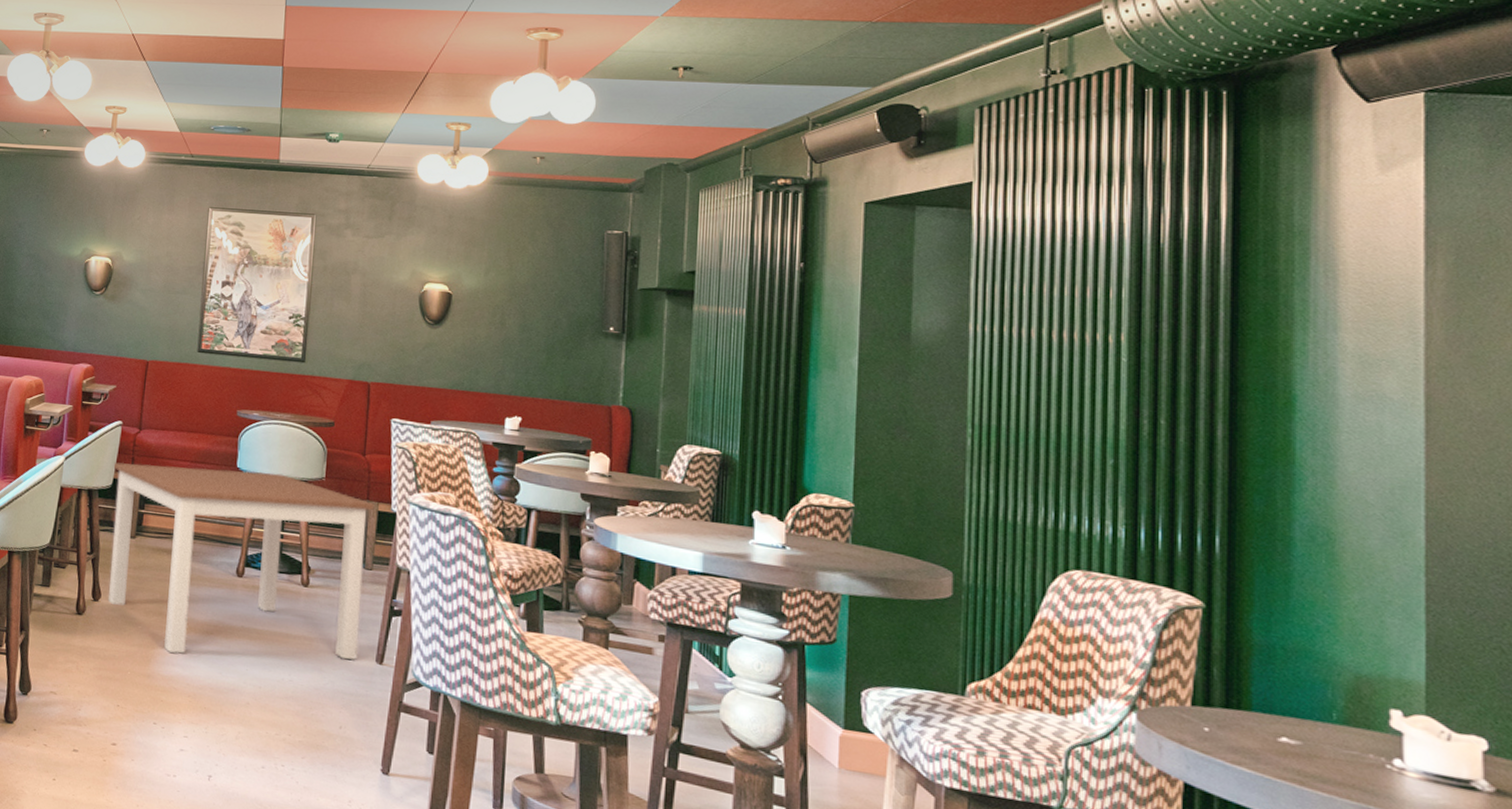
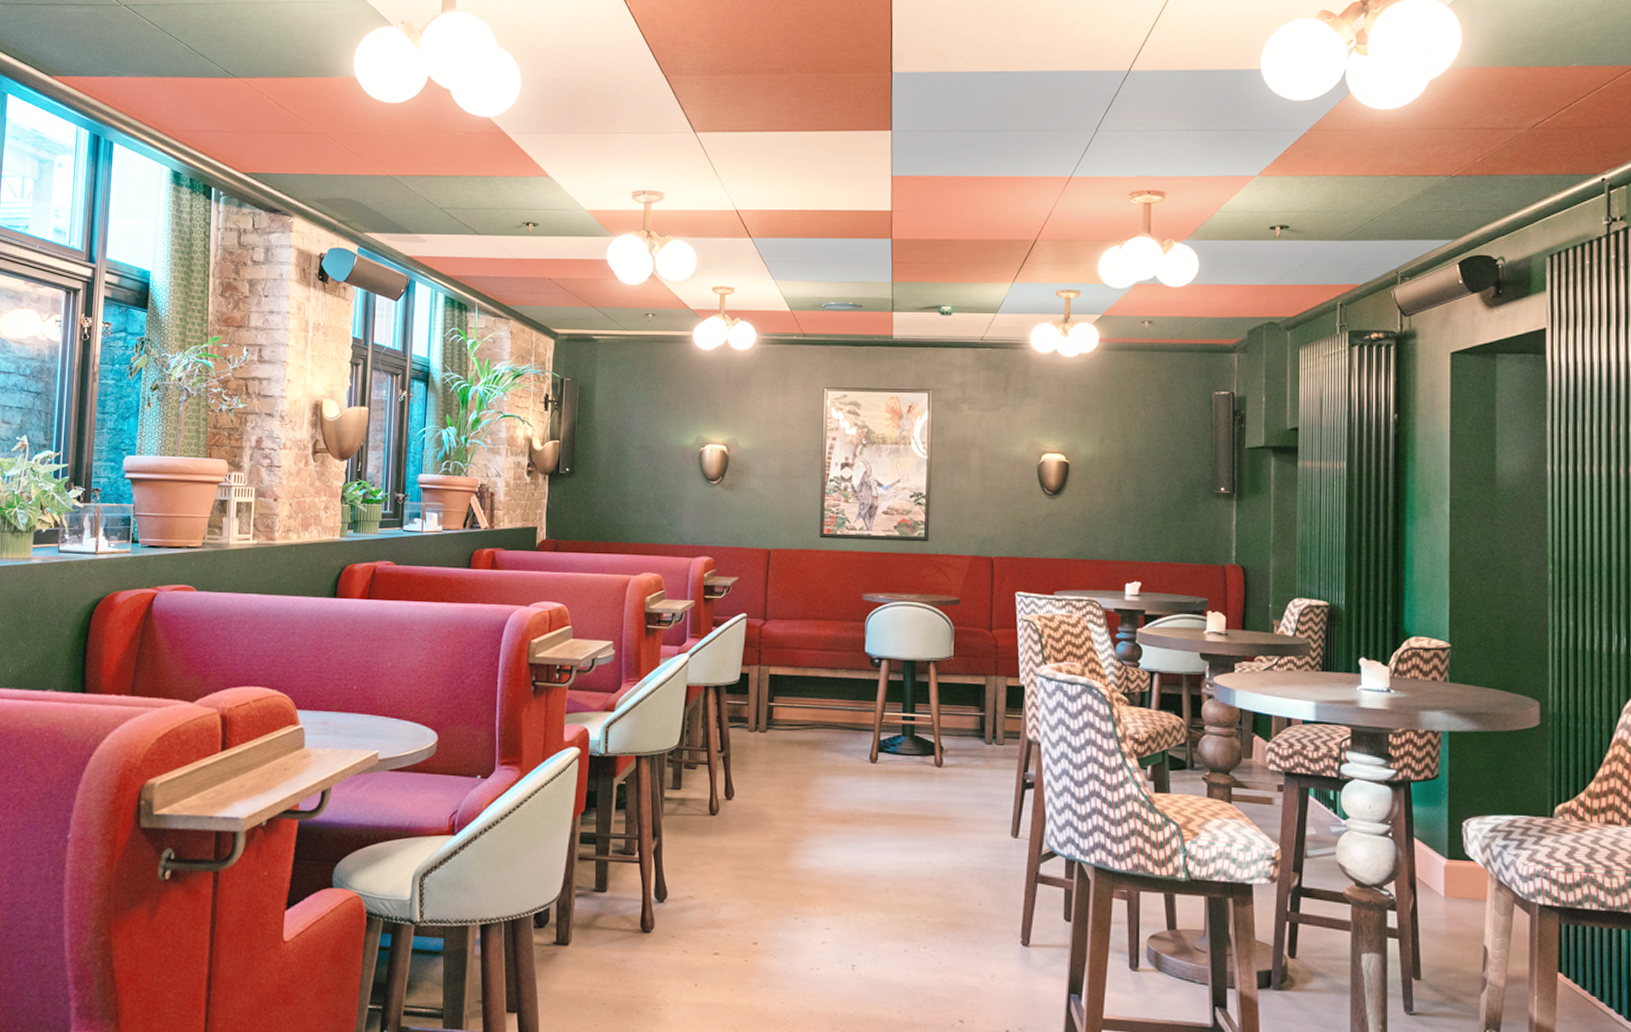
dining table: present [107,462,375,661] -> none [740,655,1003,846]

